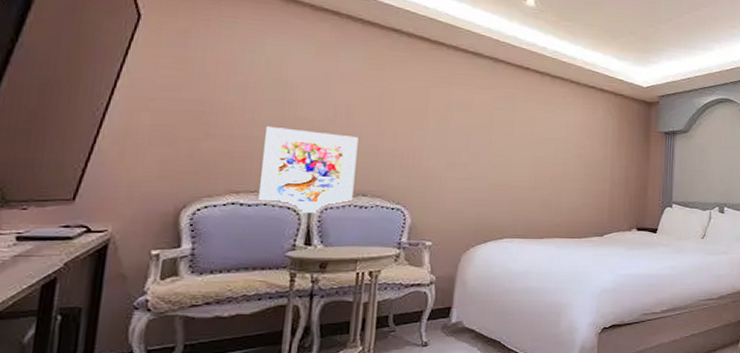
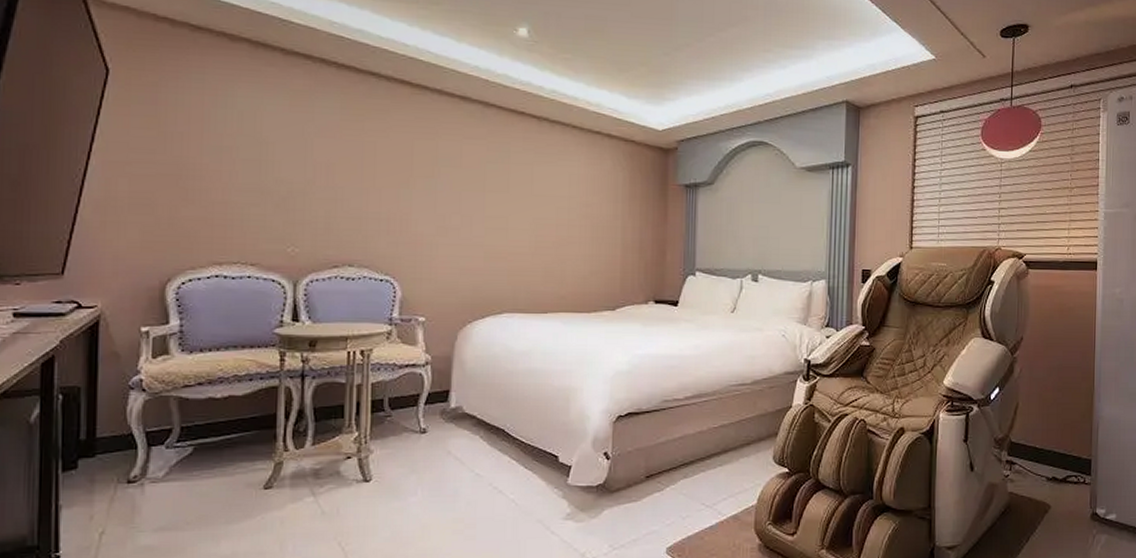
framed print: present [259,127,358,214] -> none [242,190,341,287]

